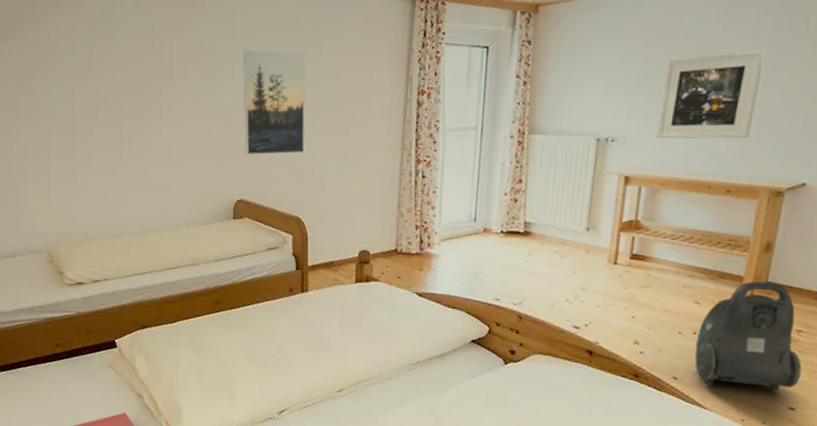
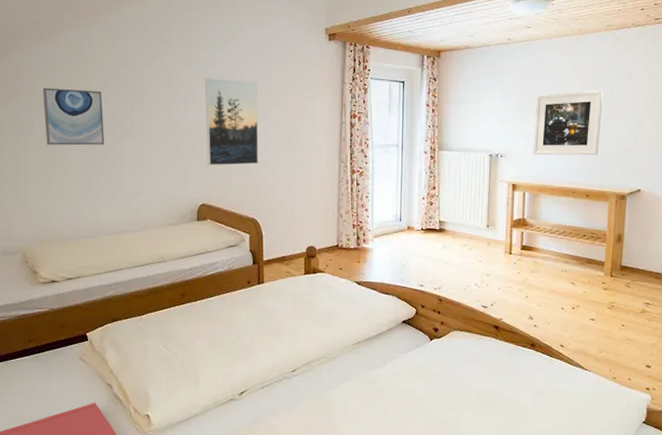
wall art: none [62,67,131,133] -> present [42,88,105,146]
vacuum cleaner: present [694,281,802,393] -> none [574,265,652,355]

